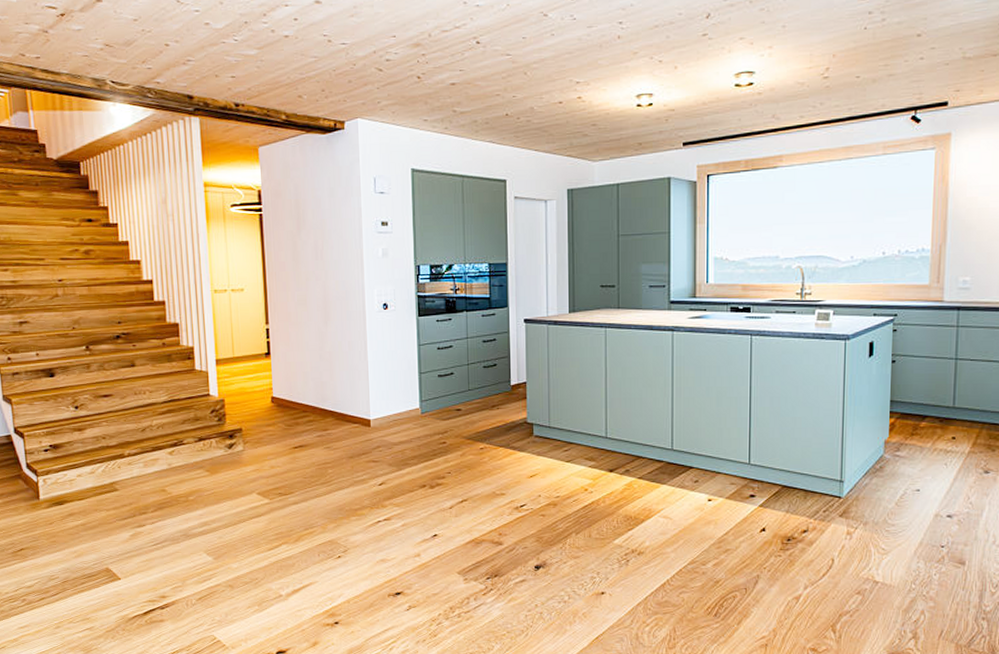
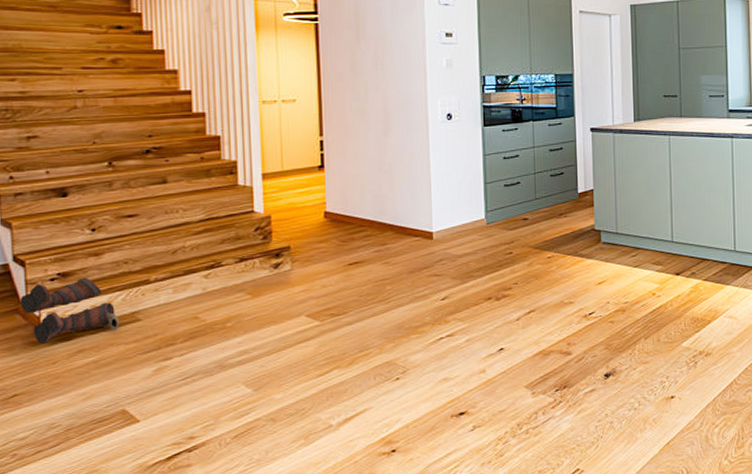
boots: none [21,449,101,506] -> present [20,277,120,344]

